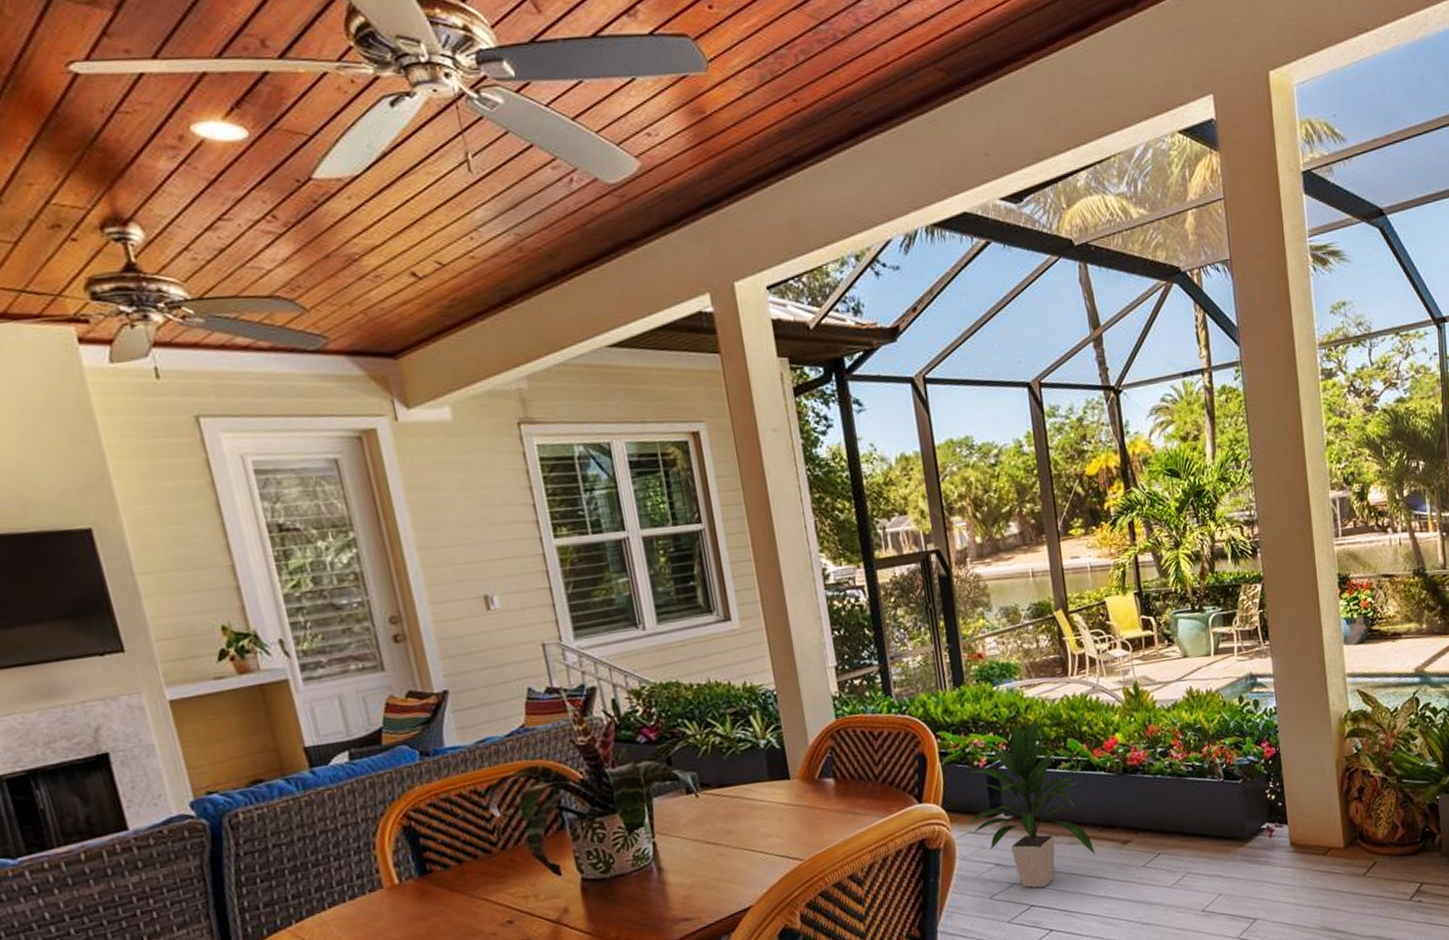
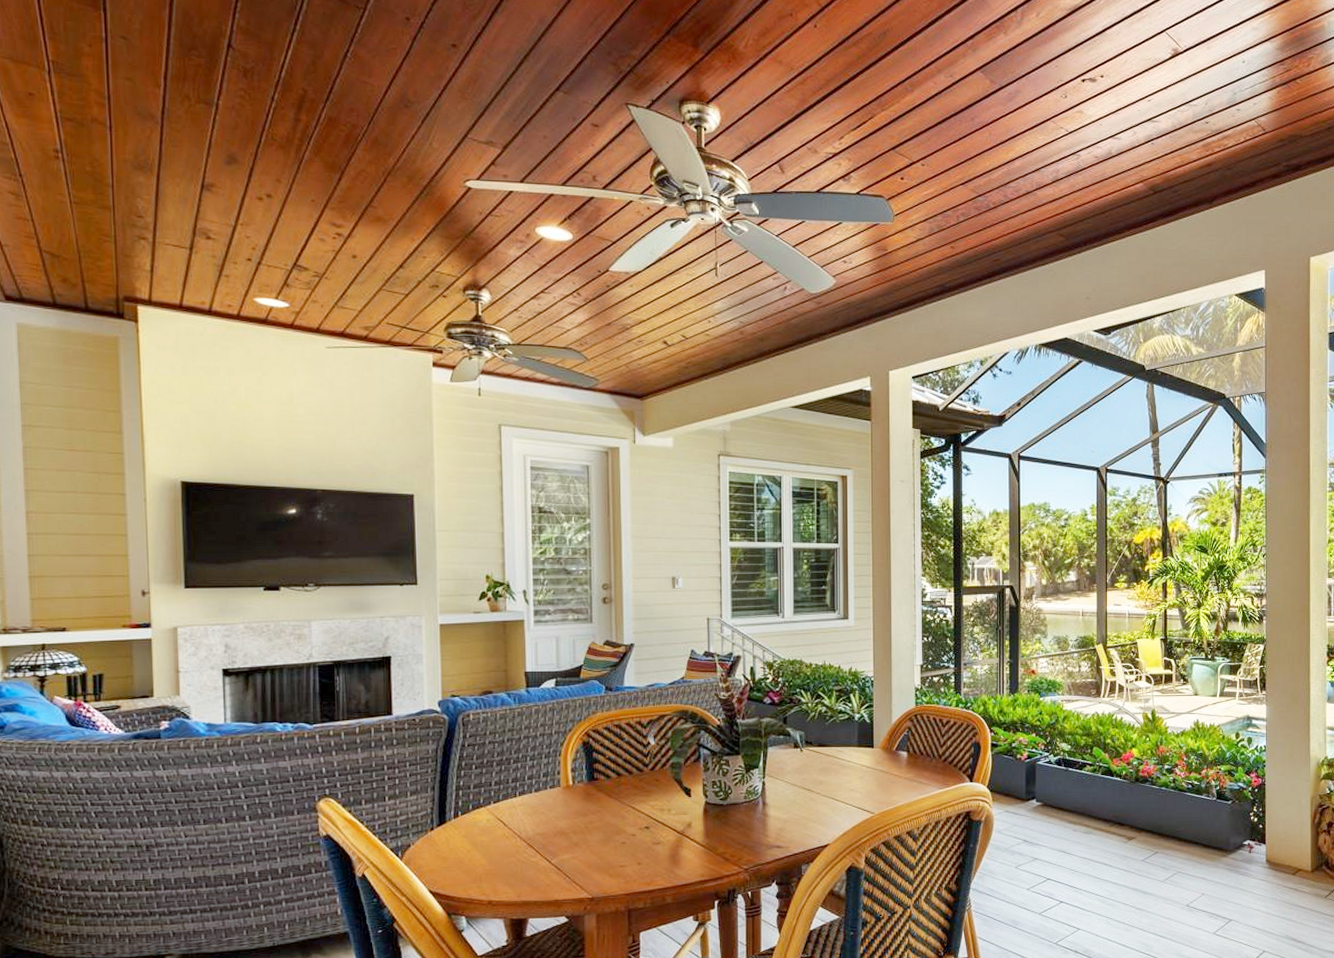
indoor plant: present [969,716,1095,888] -> none [1007,726,1105,866]

